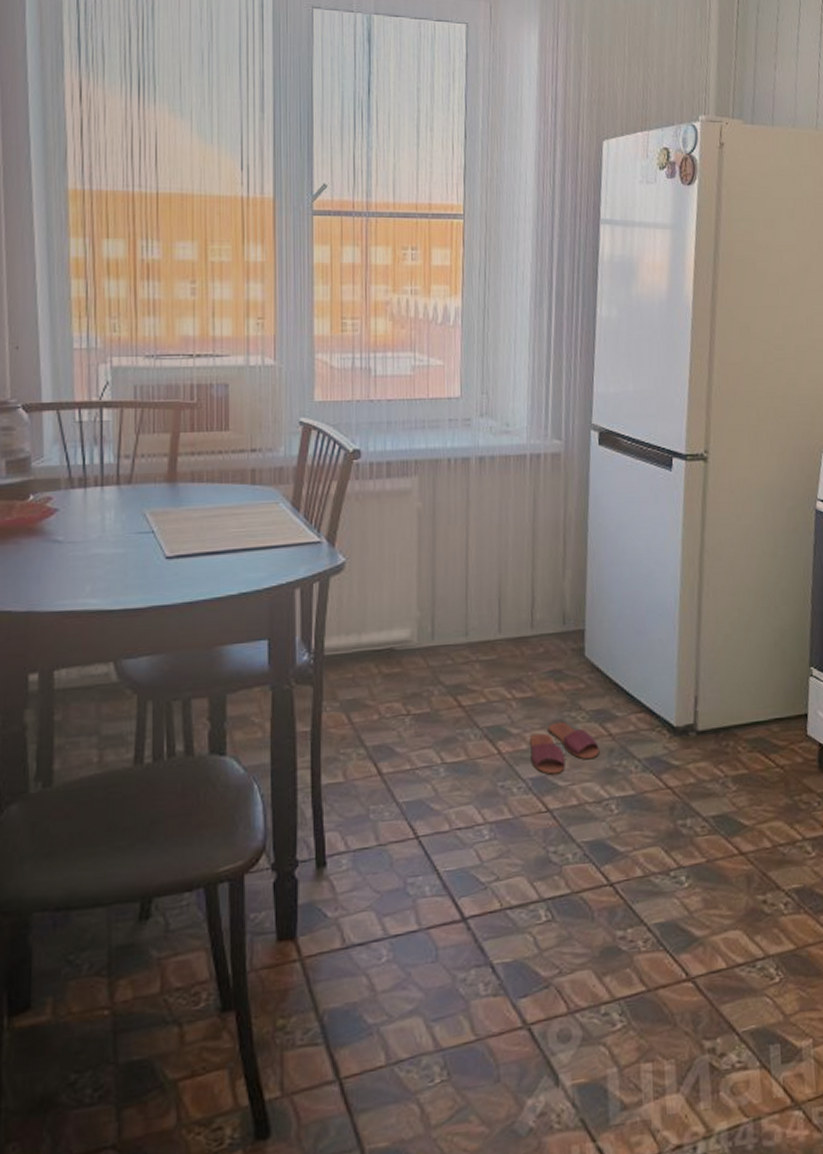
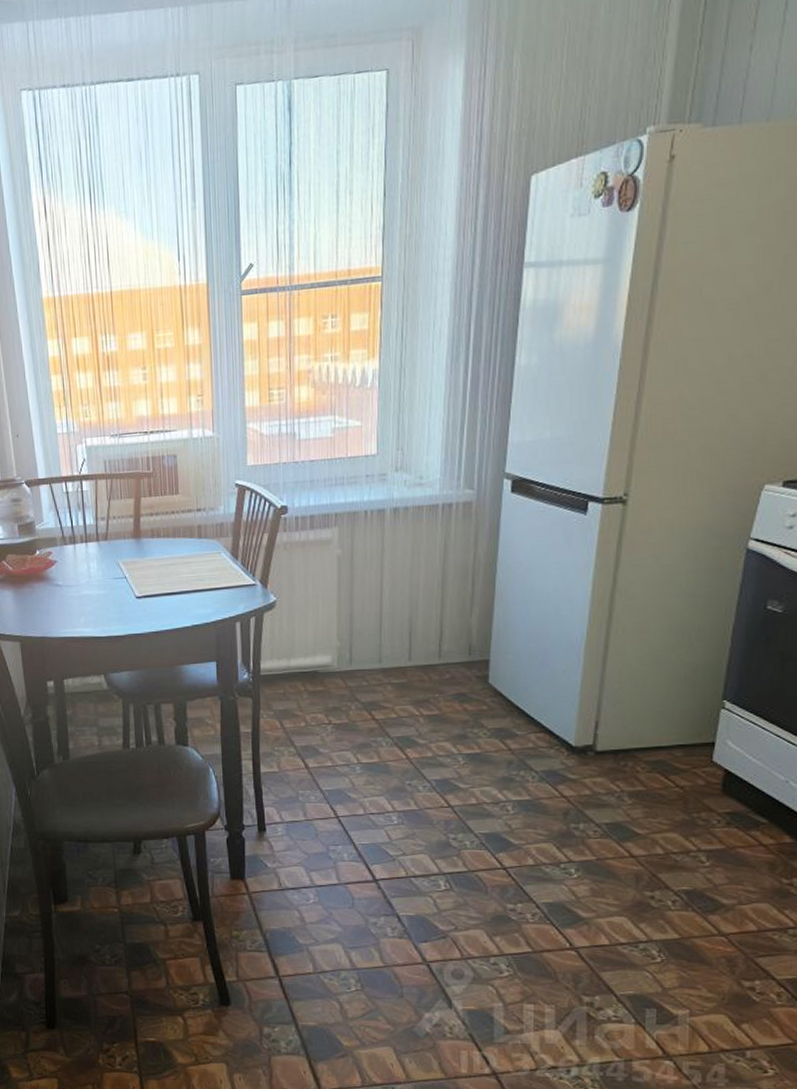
slippers: present [530,721,600,775] -> none [435,736,499,778]

